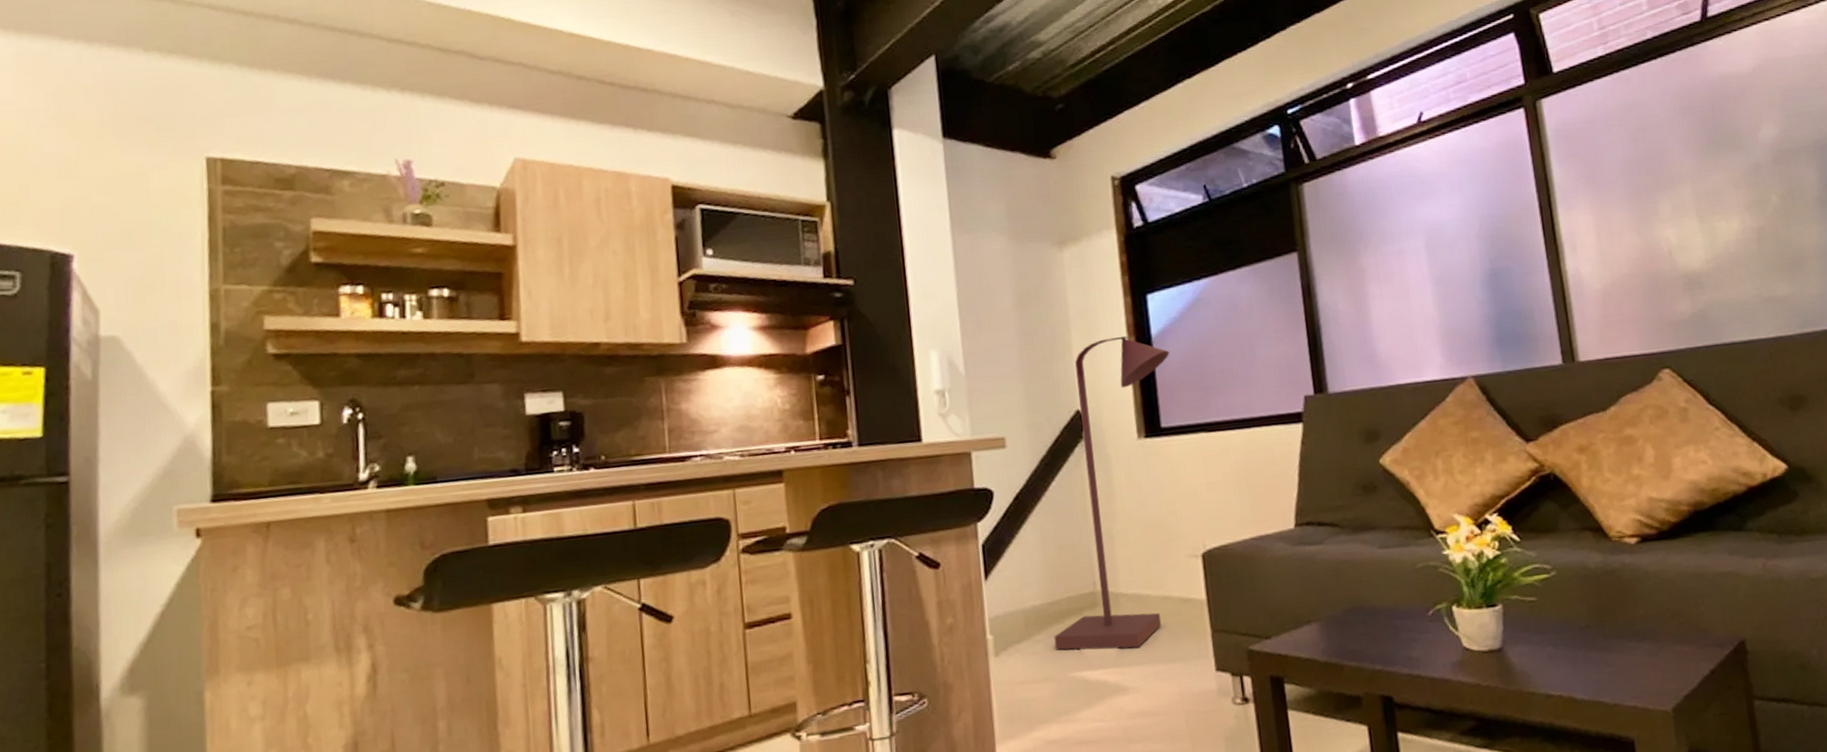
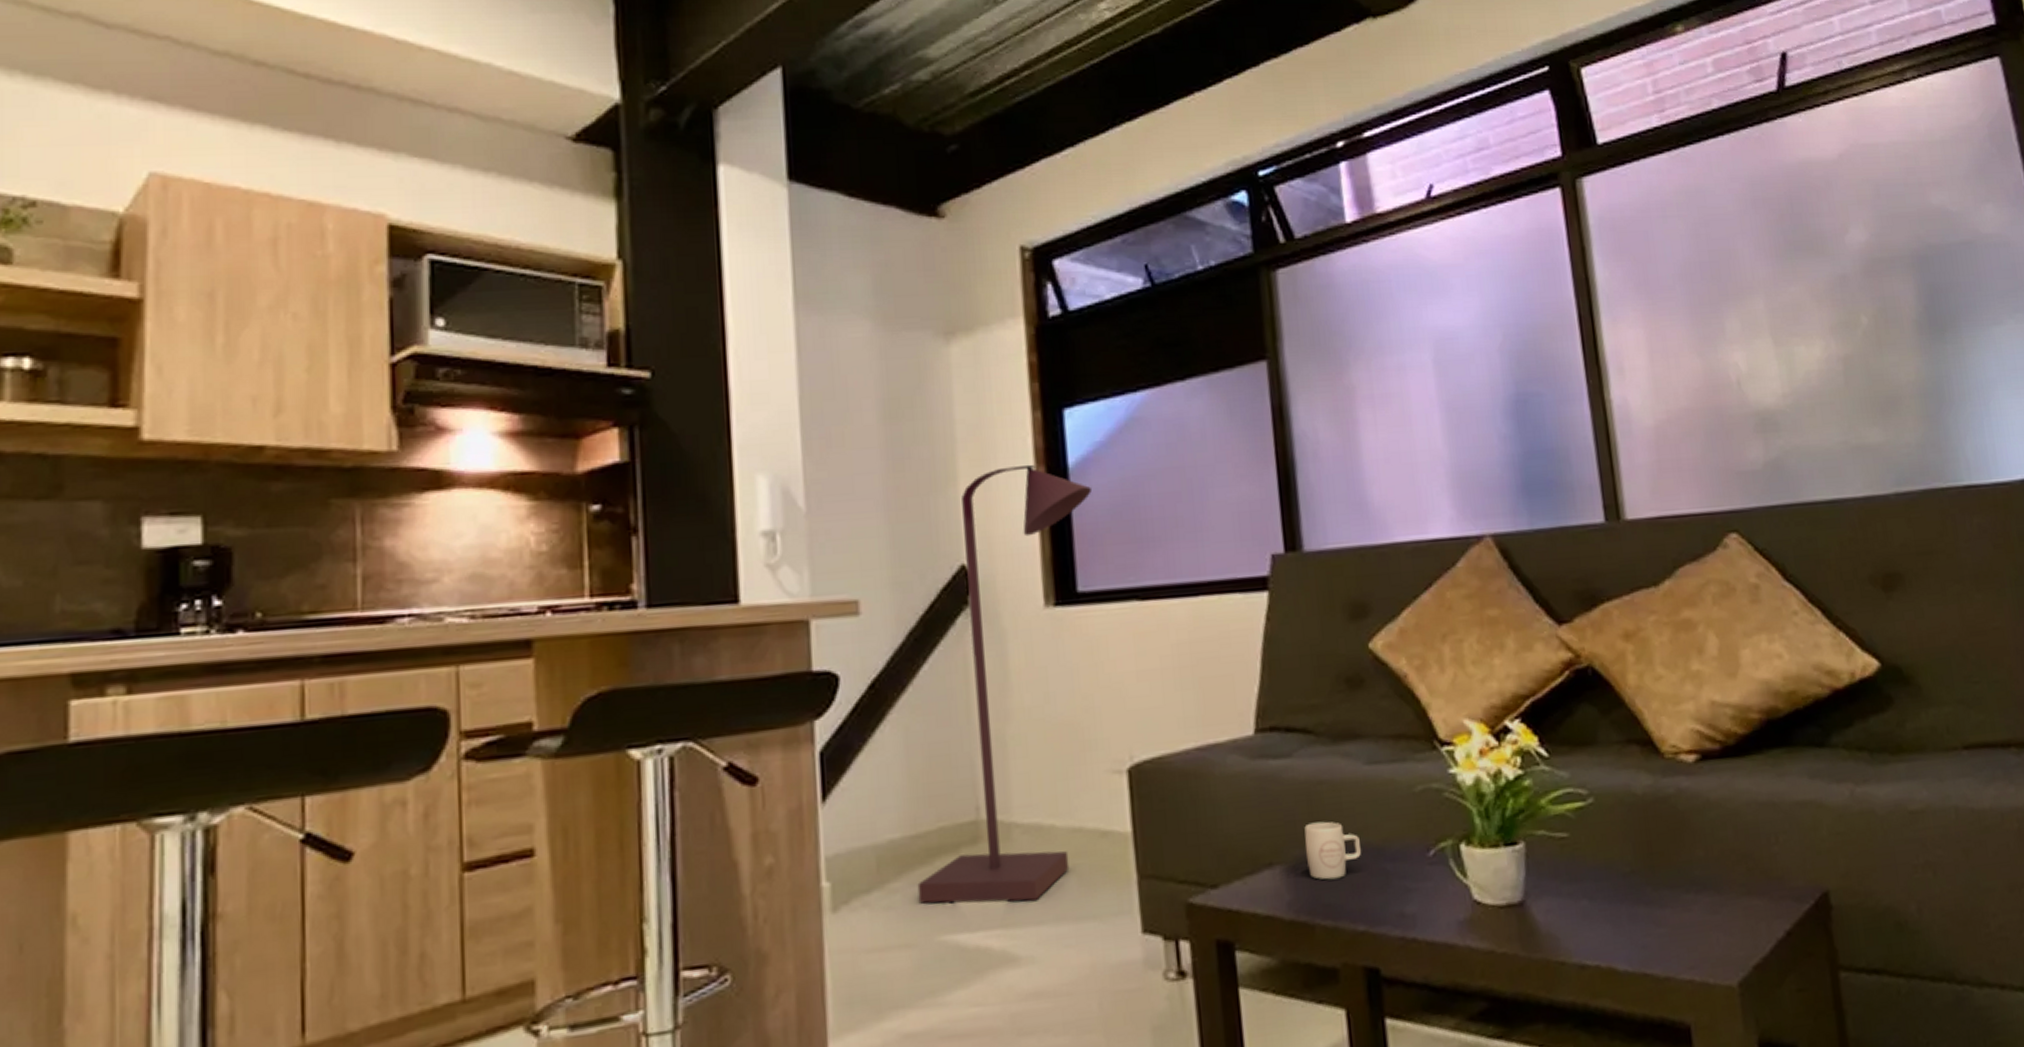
mug: none [1334,590,1378,633] -> present [1304,821,1362,881]

